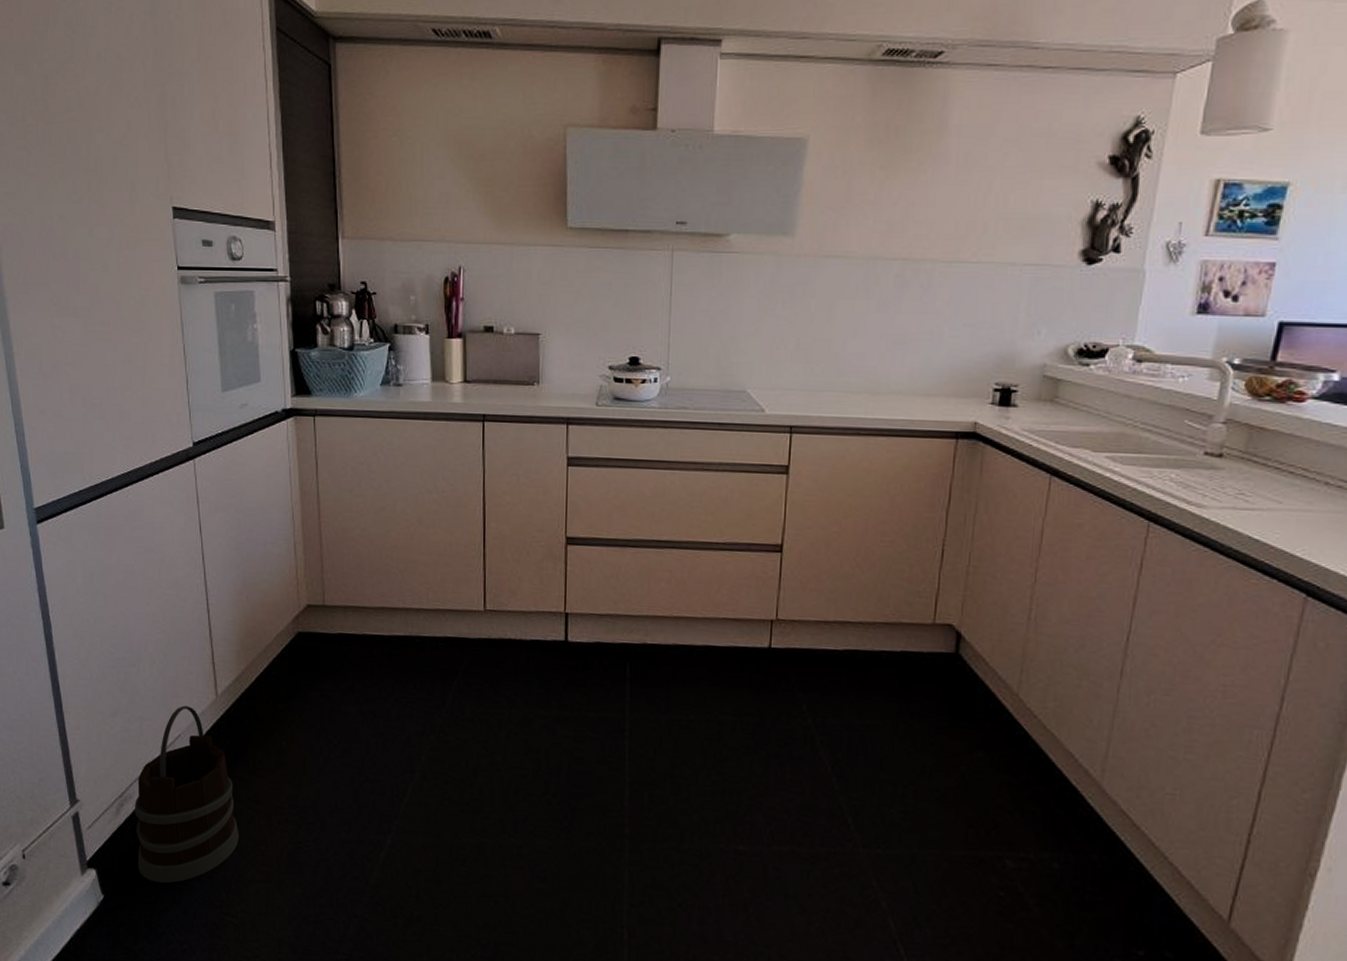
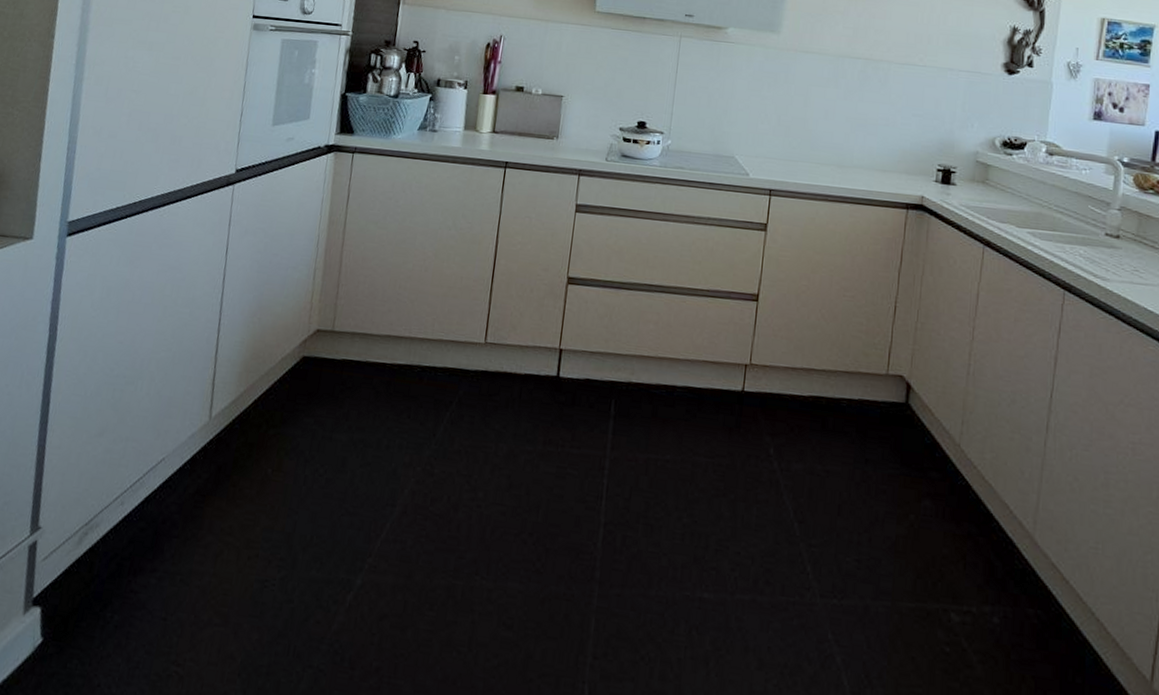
wooden bucket: present [134,705,239,883] -> none [87,427,209,626]

